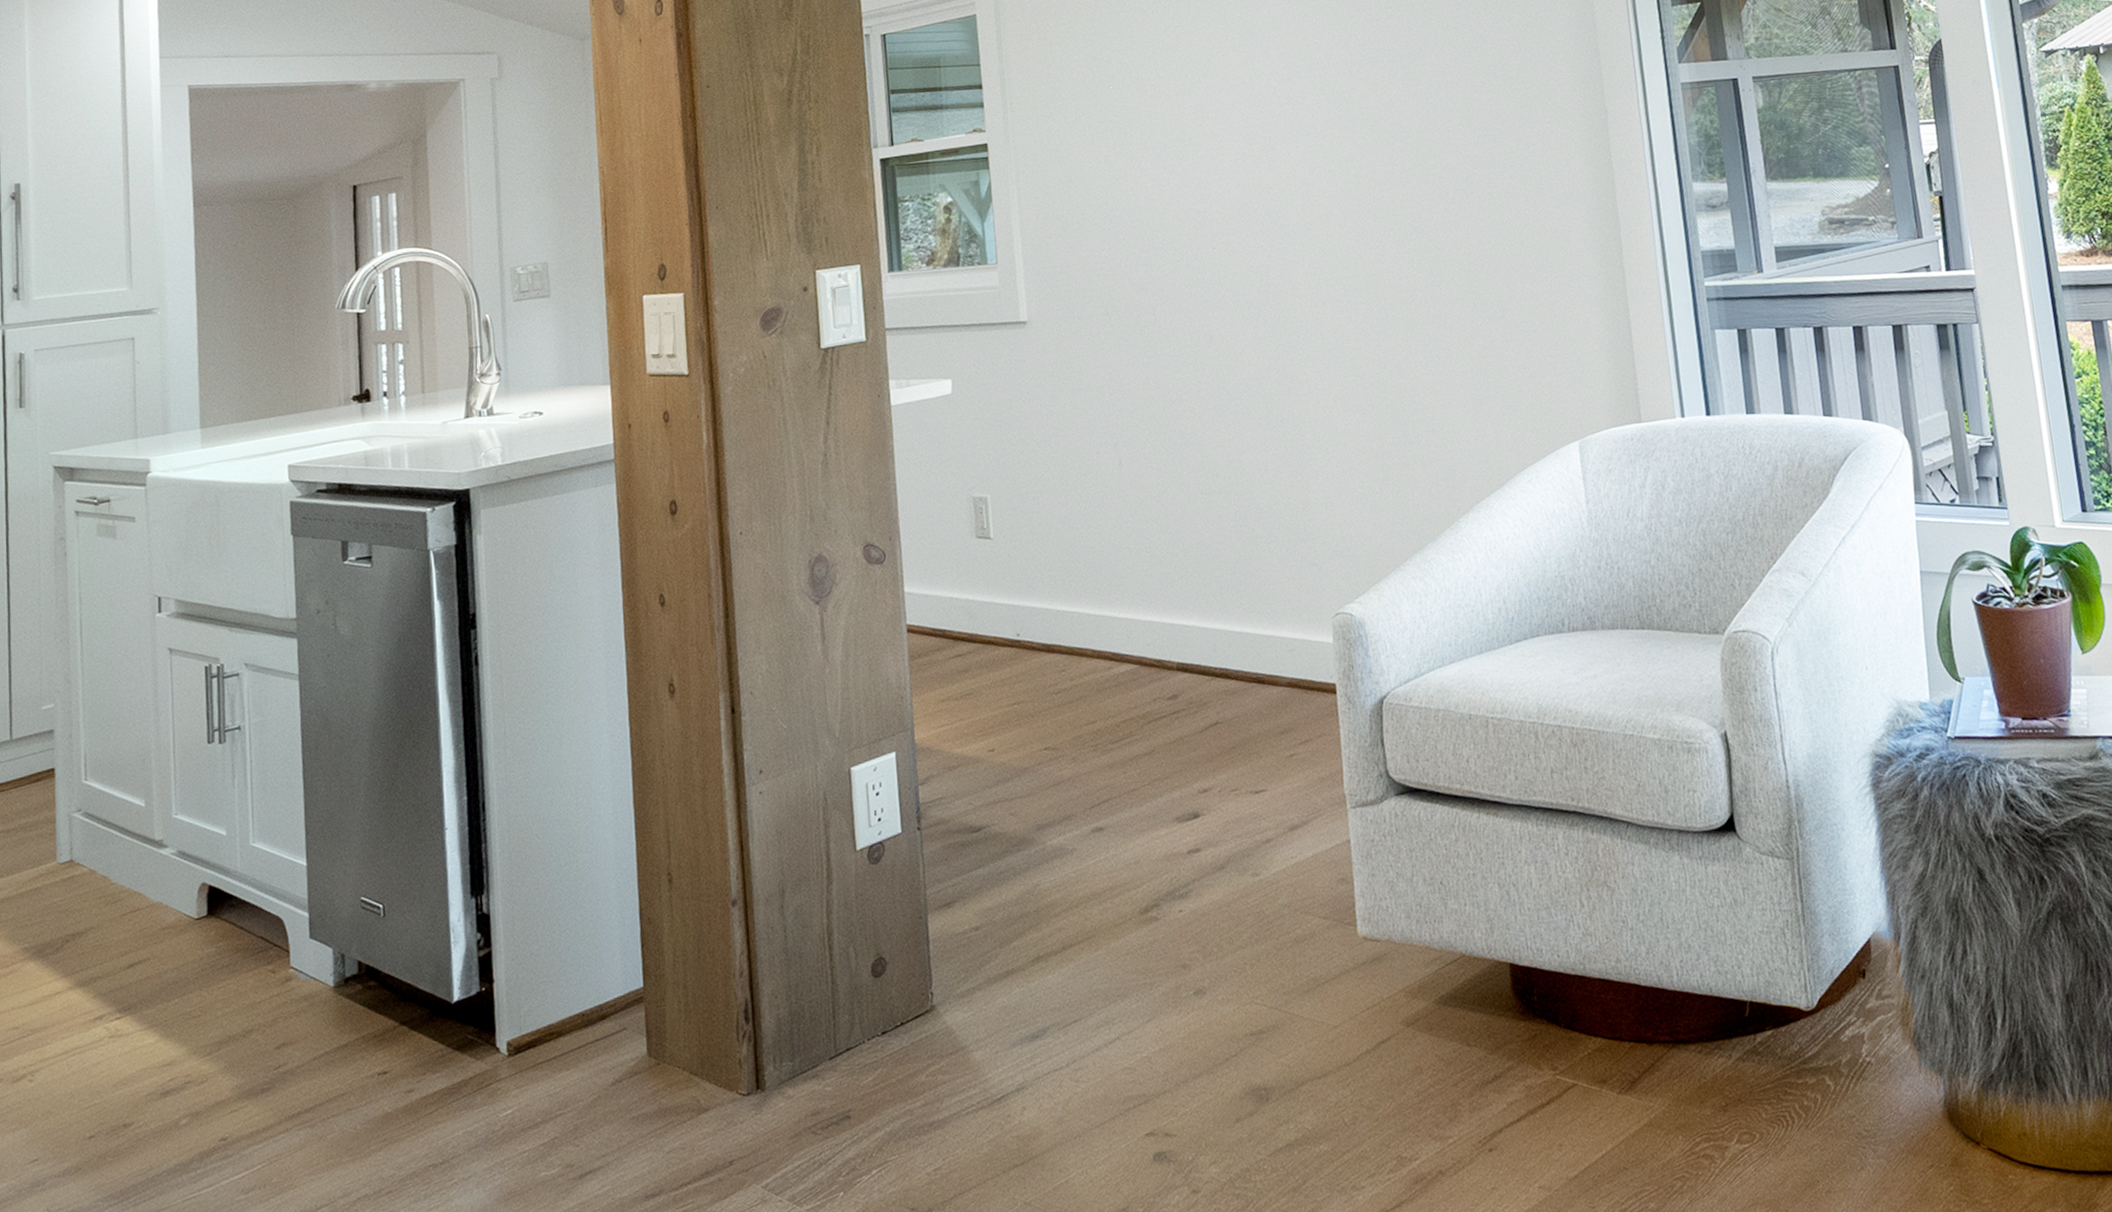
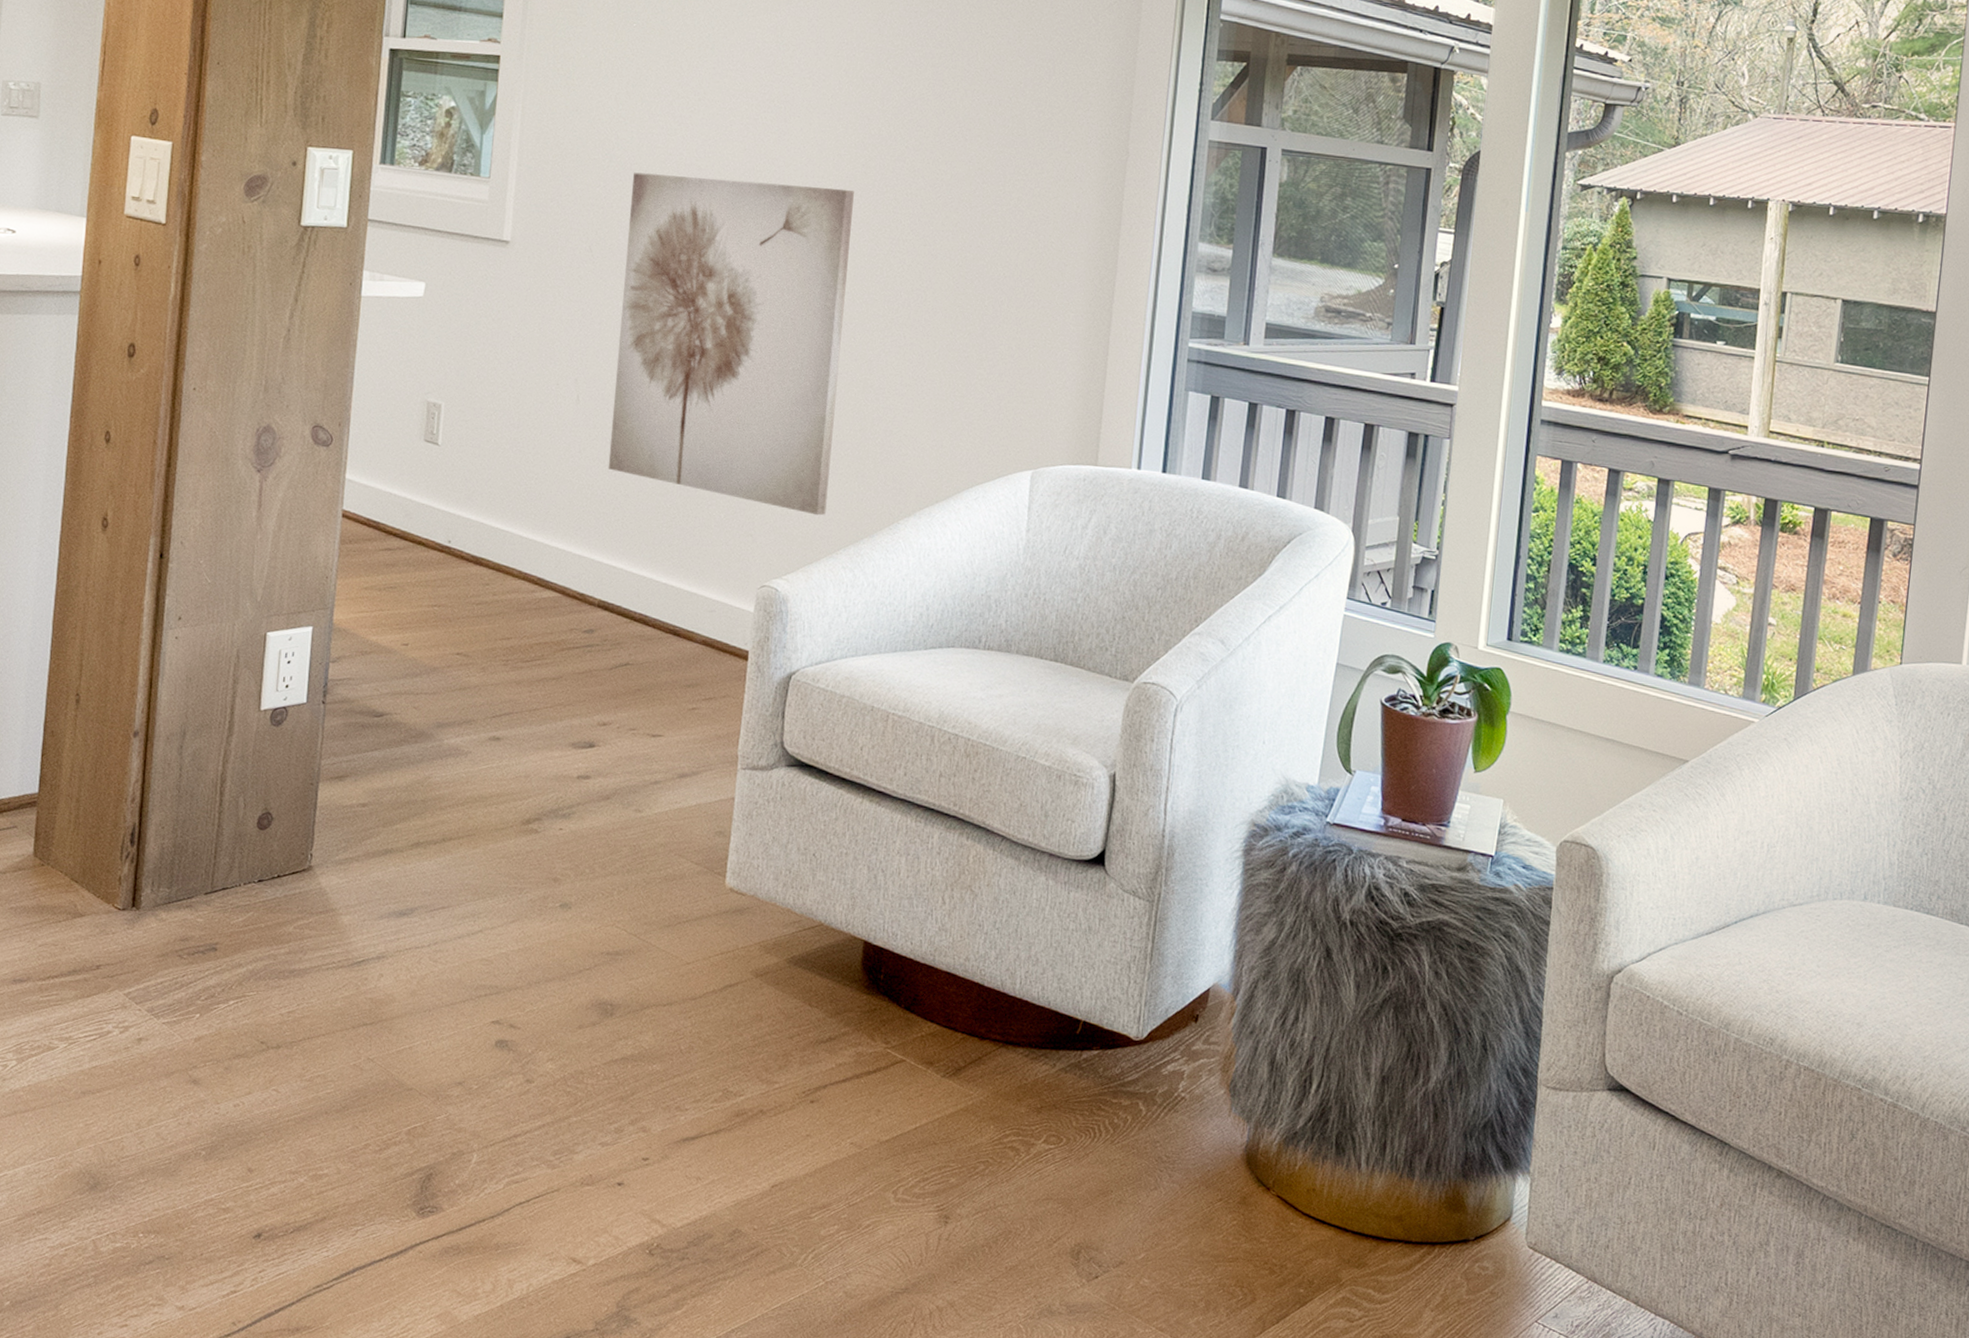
wall art: none [1135,202,1385,531] -> present [608,172,854,516]

